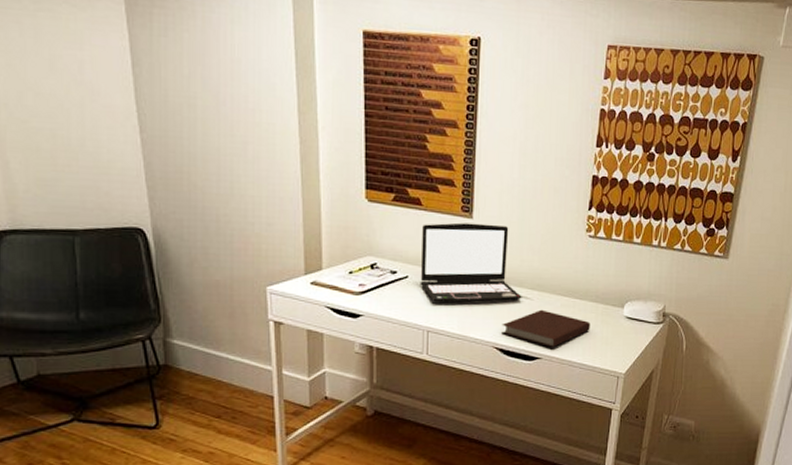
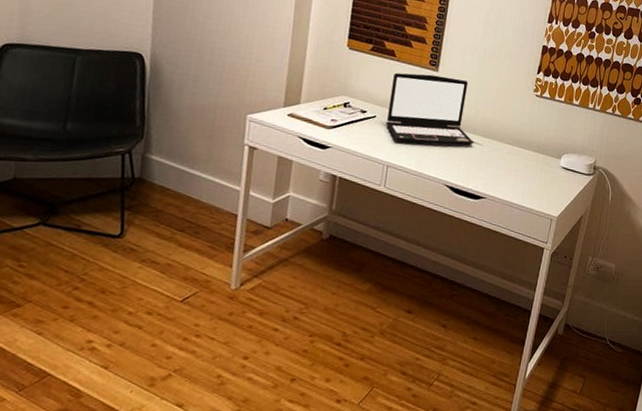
notebook: present [501,309,591,348] -> none [453,154,531,190]

